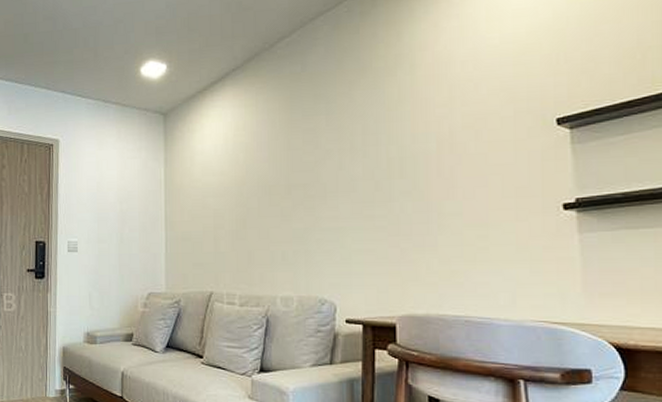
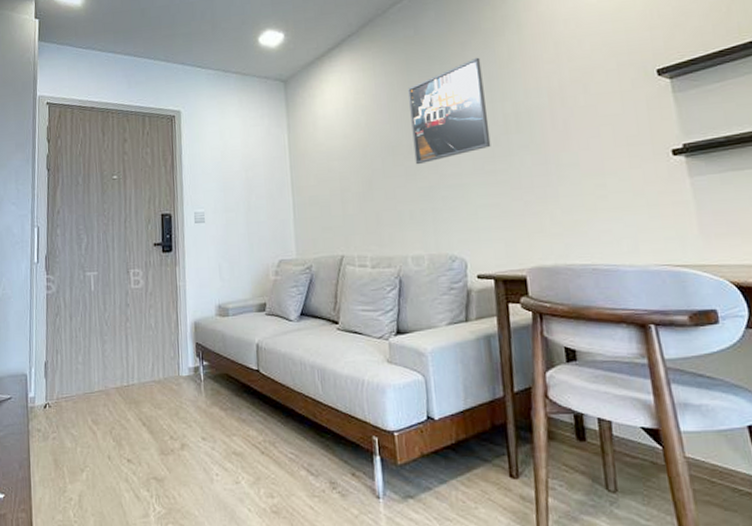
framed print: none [290,97,372,206] -> present [408,57,491,165]

